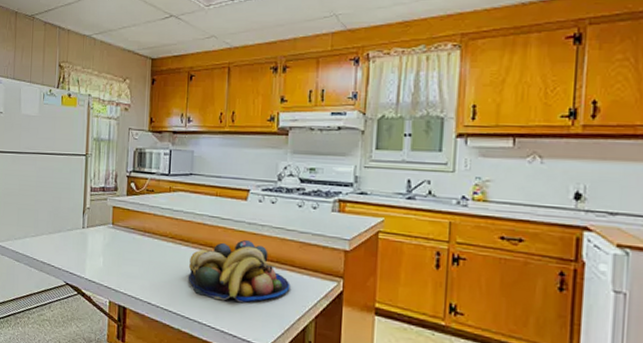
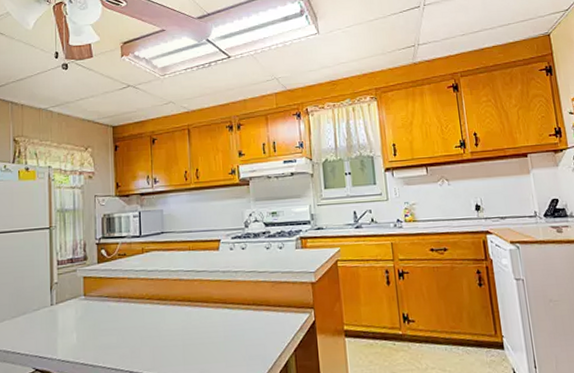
fruit bowl: present [187,240,290,303] -> none [169,288,268,354]

